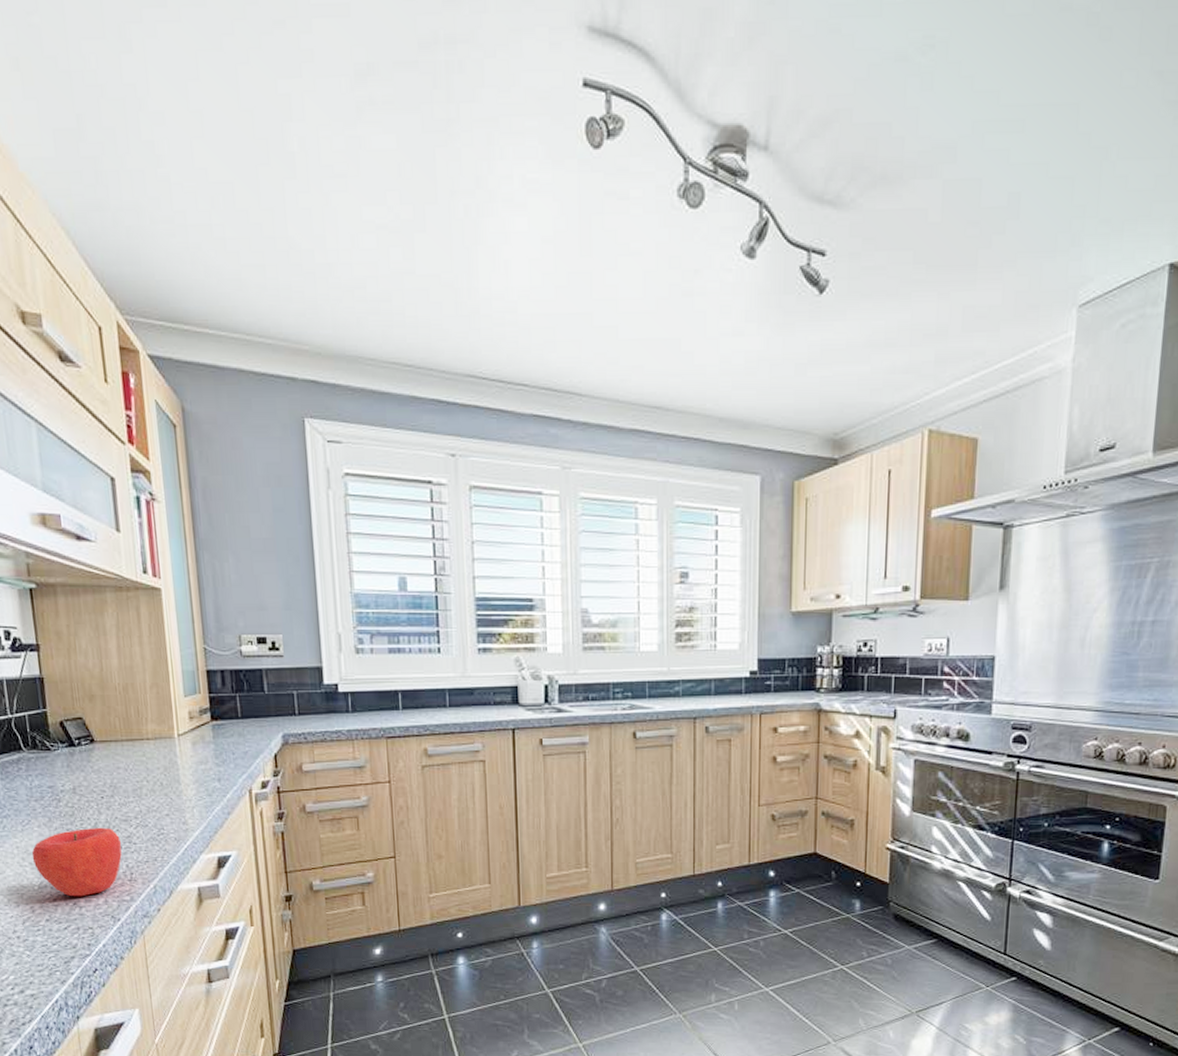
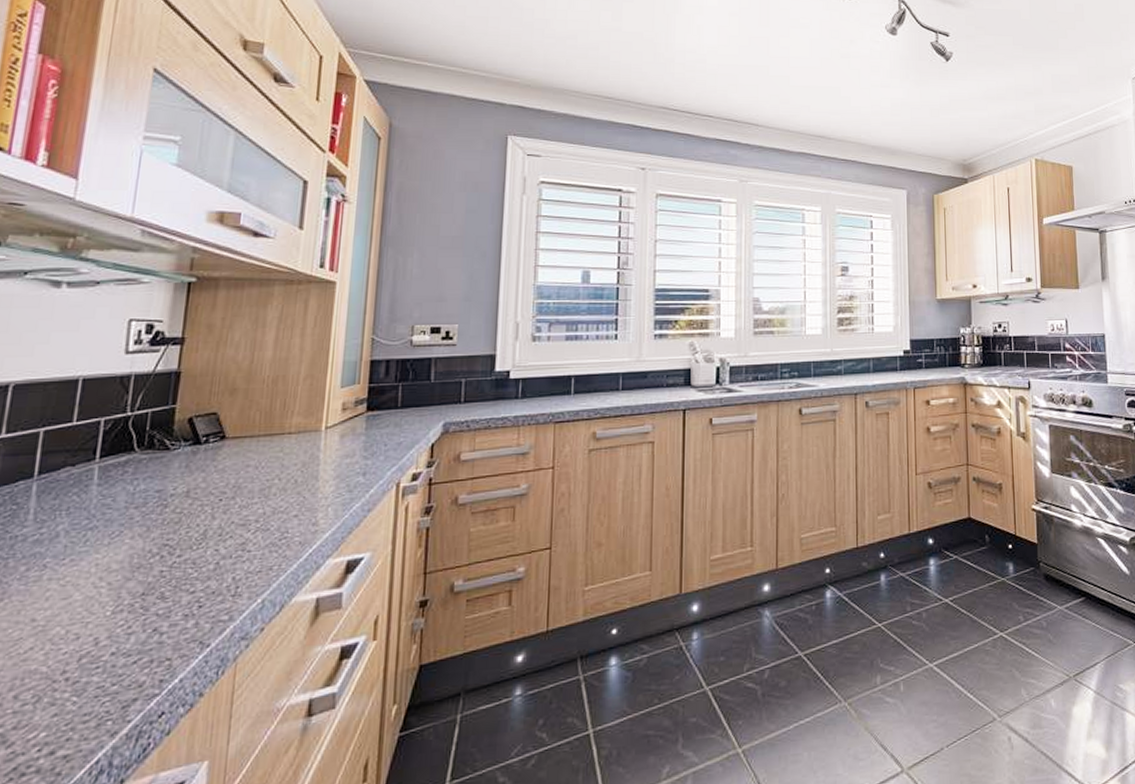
apple: present [31,827,122,897] -> none [112,534,233,622]

